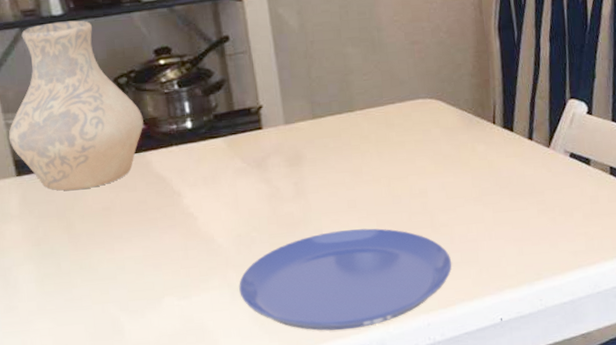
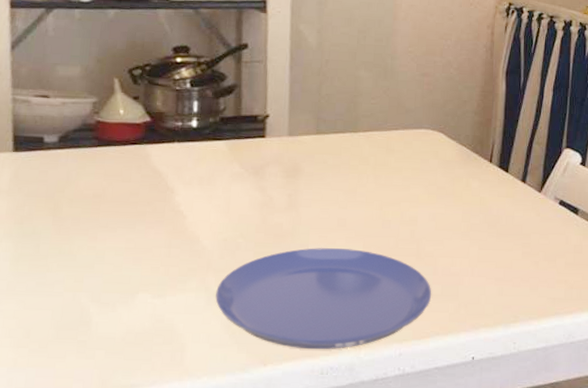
vase: present [8,20,144,191] -> none [13,8,151,174]

